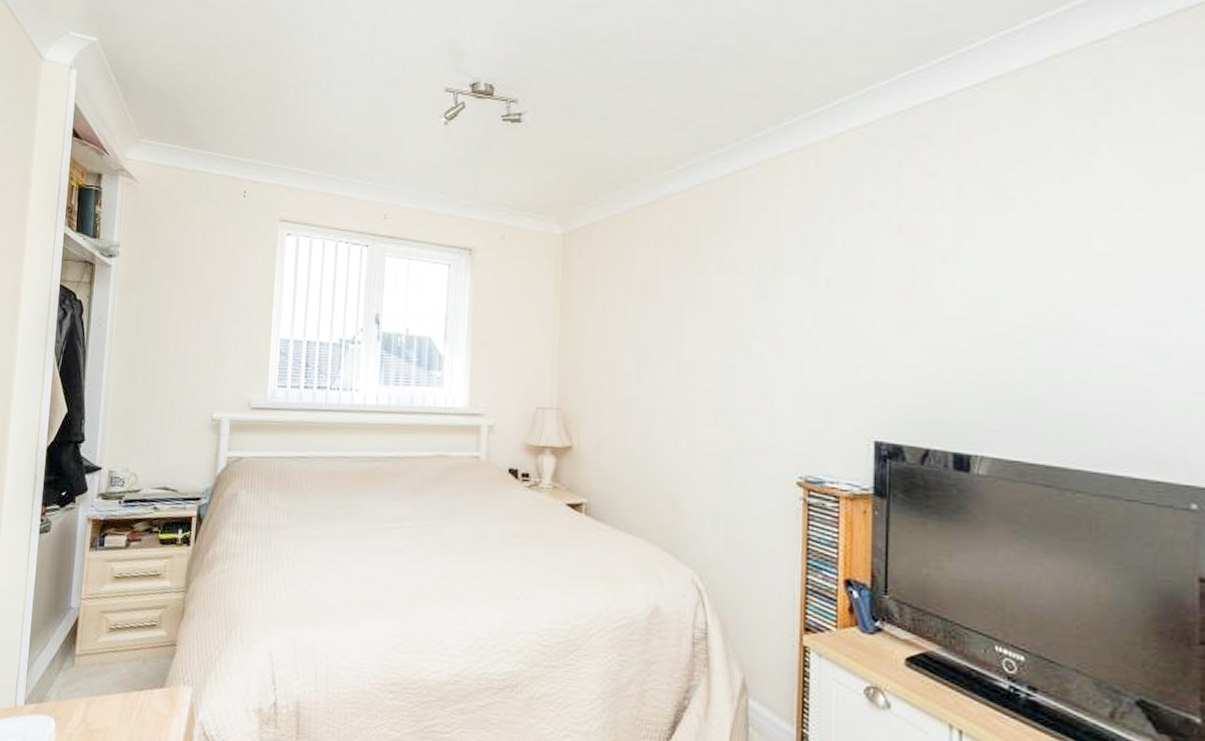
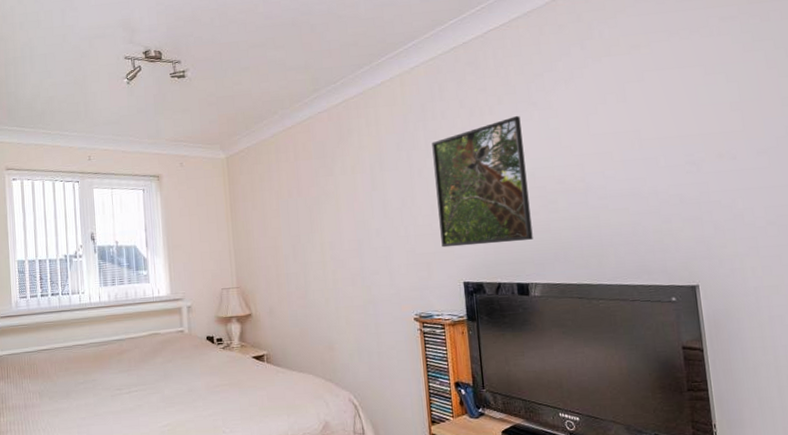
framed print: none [849,215,987,394] -> present [432,115,533,248]

